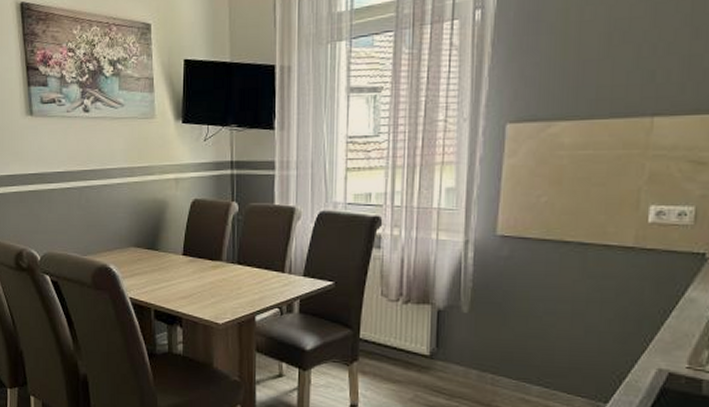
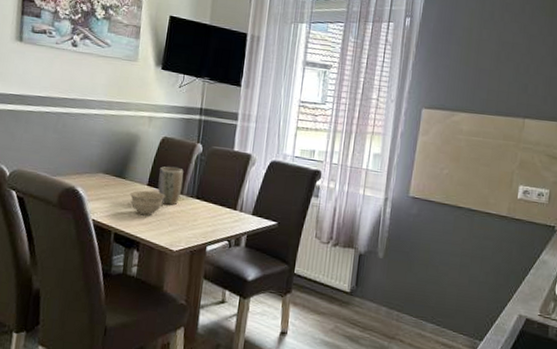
bowl: none [165,261,203,289] -> present [129,190,165,216]
plant pot: none [194,231,221,274] -> present [158,166,184,205]

